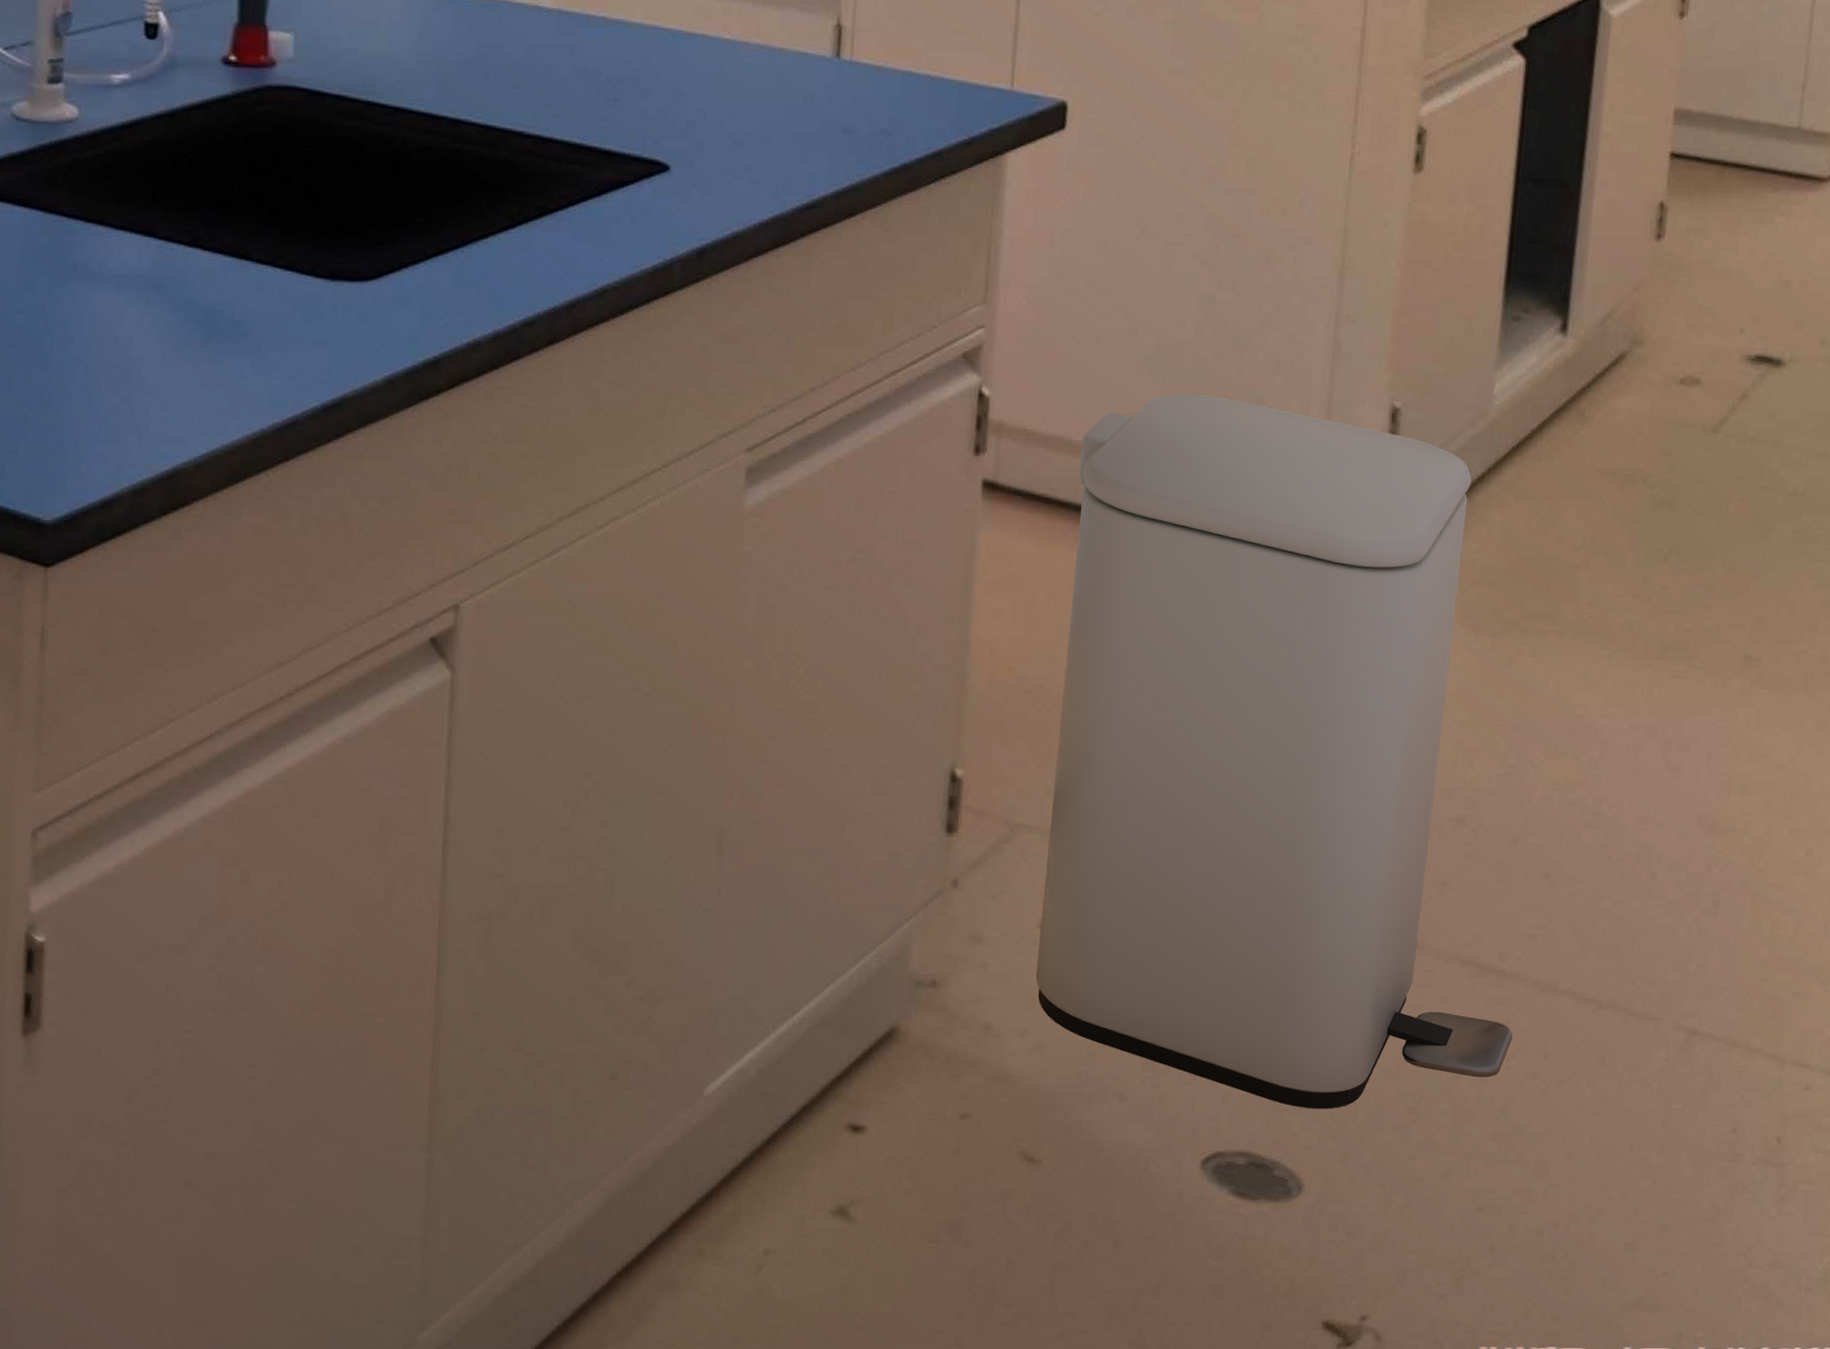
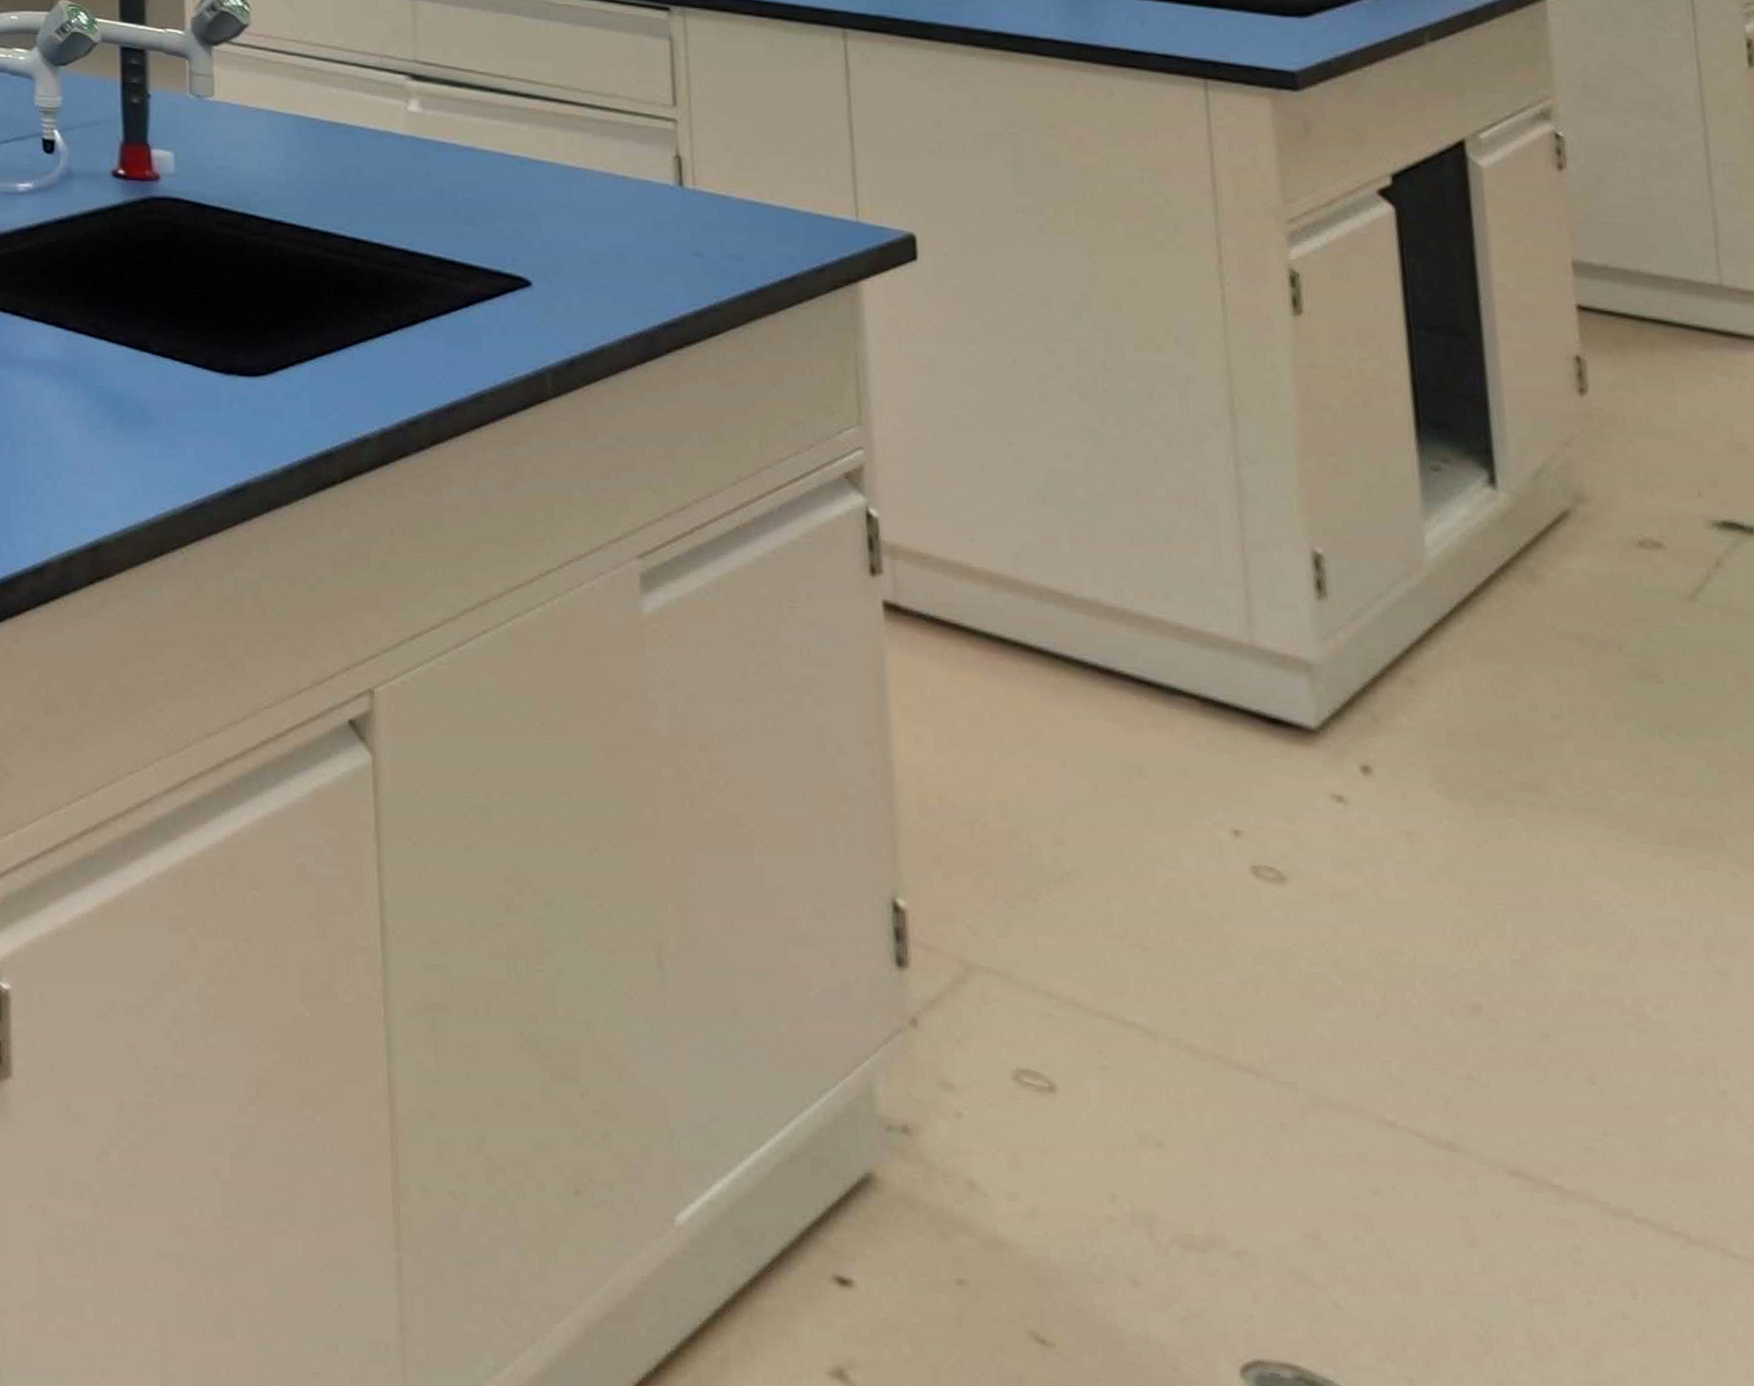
pedal bin: present [1035,394,1513,1109] -> none [981,526,1589,1326]

